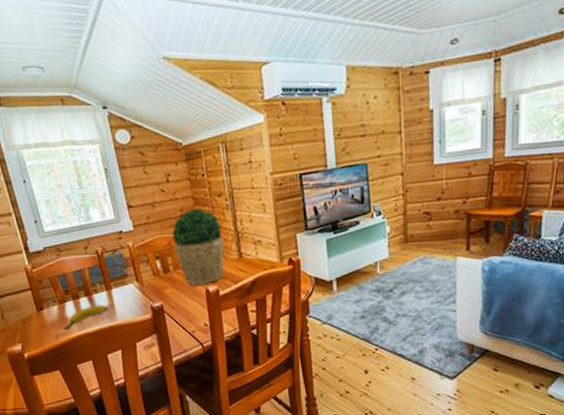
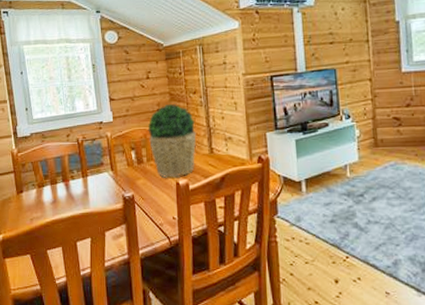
banana: present [64,305,109,330] -> none [39,191,83,214]

